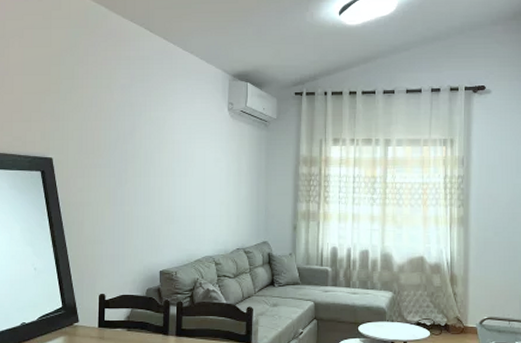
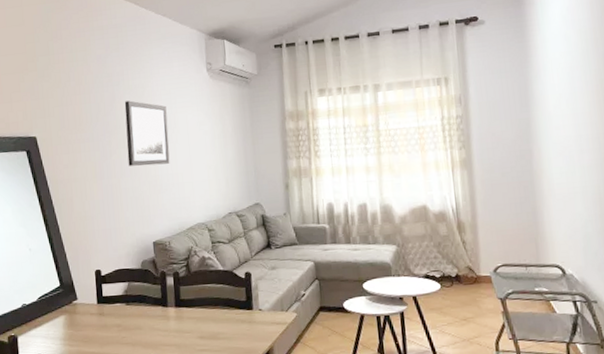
wall art: none [142,131,185,196] -> present [124,100,170,166]

